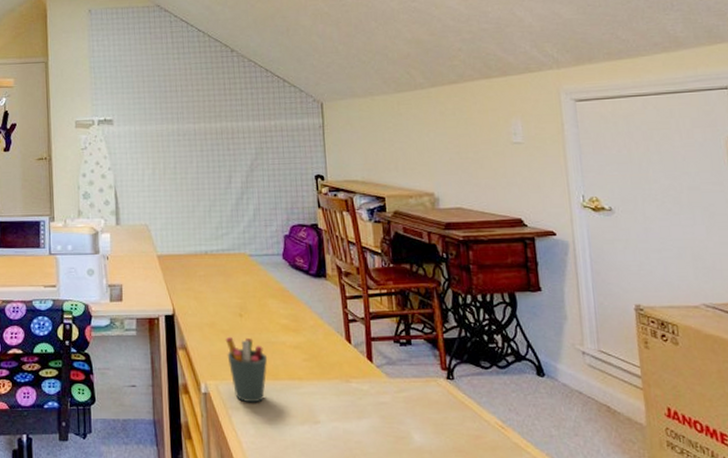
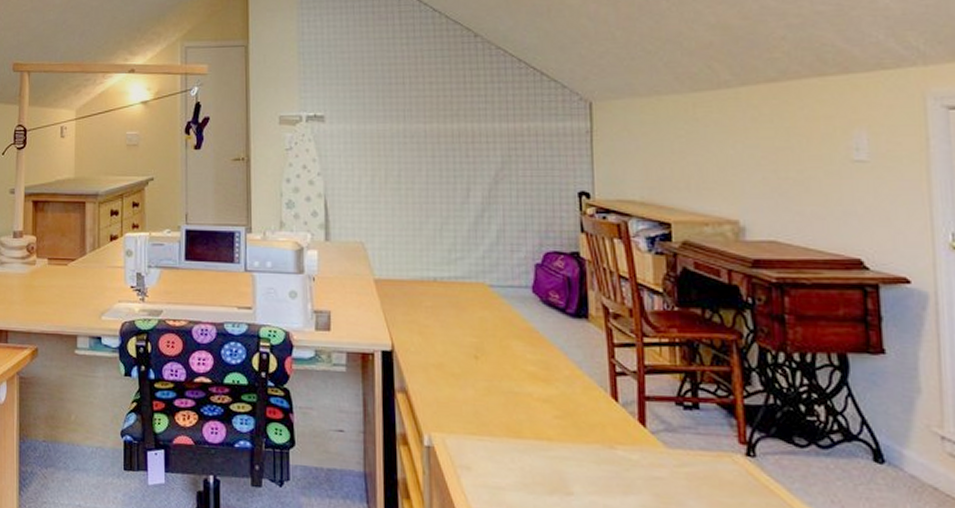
pen holder: present [225,336,268,403] -> none [455,381,509,464]

